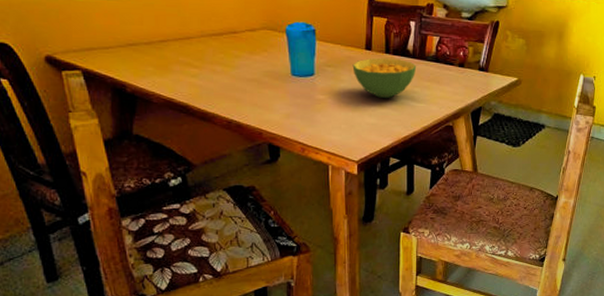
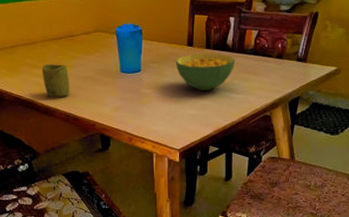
cup: none [198,63,232,101] -> present [41,64,69,97]

